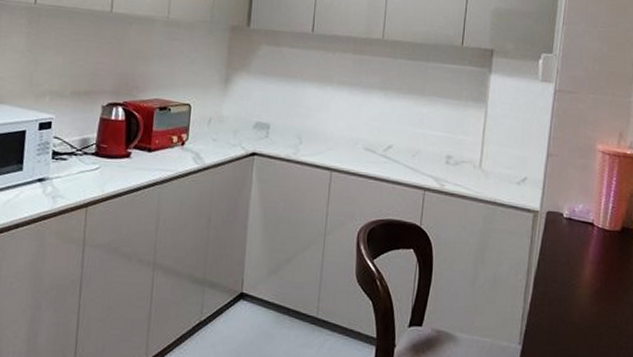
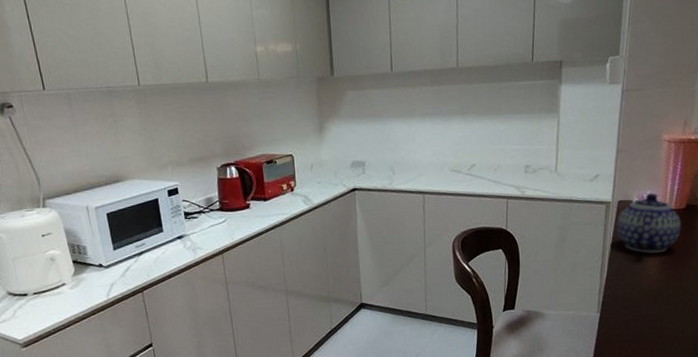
teapot: none [544,208,616,281] -> present [616,193,681,254]

